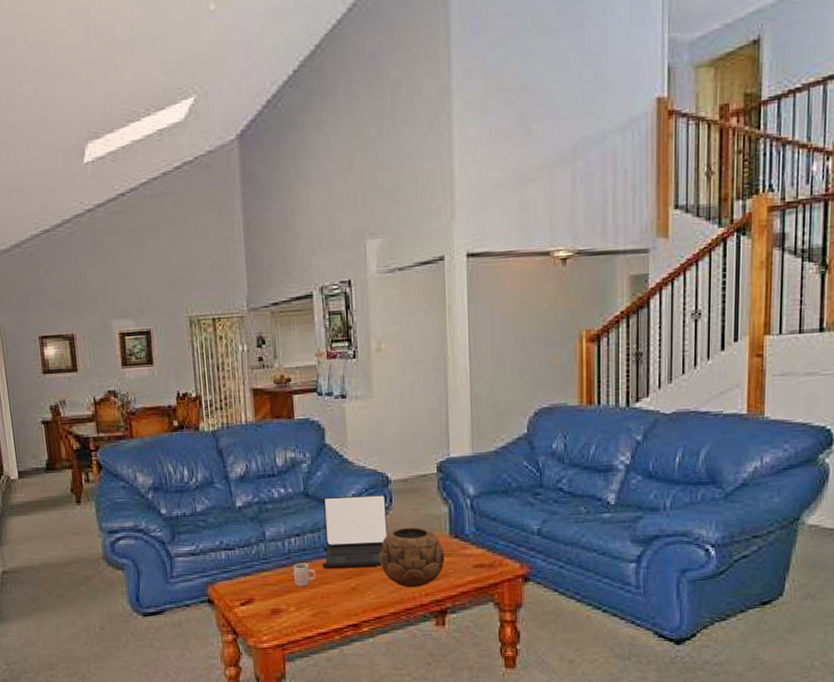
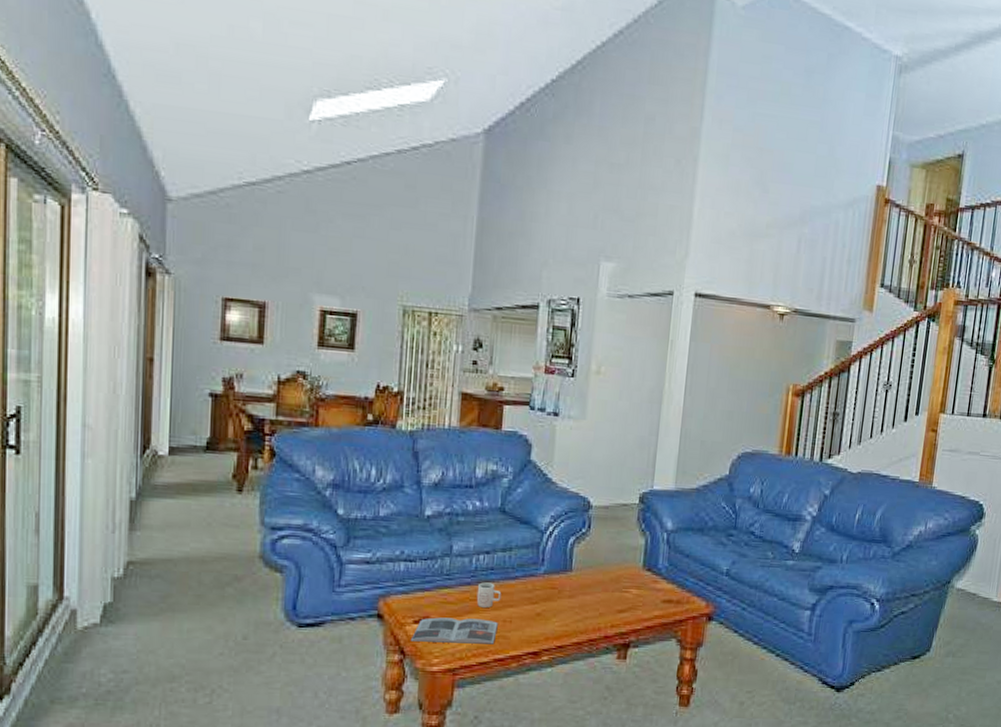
magazine: none [240,597,317,622] -> present [410,617,498,644]
laptop: present [322,494,389,568] -> none [509,516,585,593]
decorative bowl: present [379,527,446,588] -> none [569,555,636,618]

